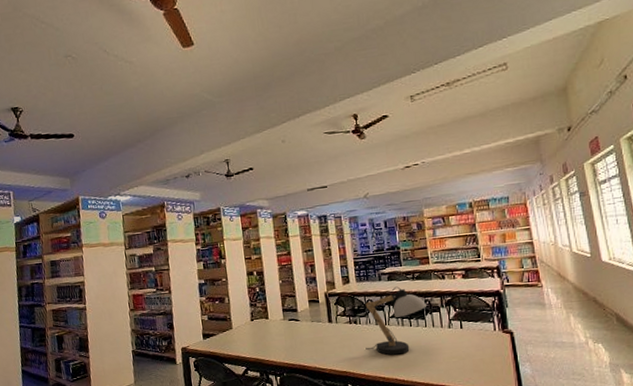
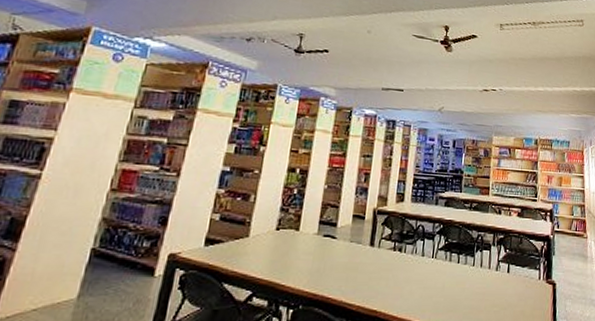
desk lamp: present [365,286,427,355] -> none [405,214,479,296]

